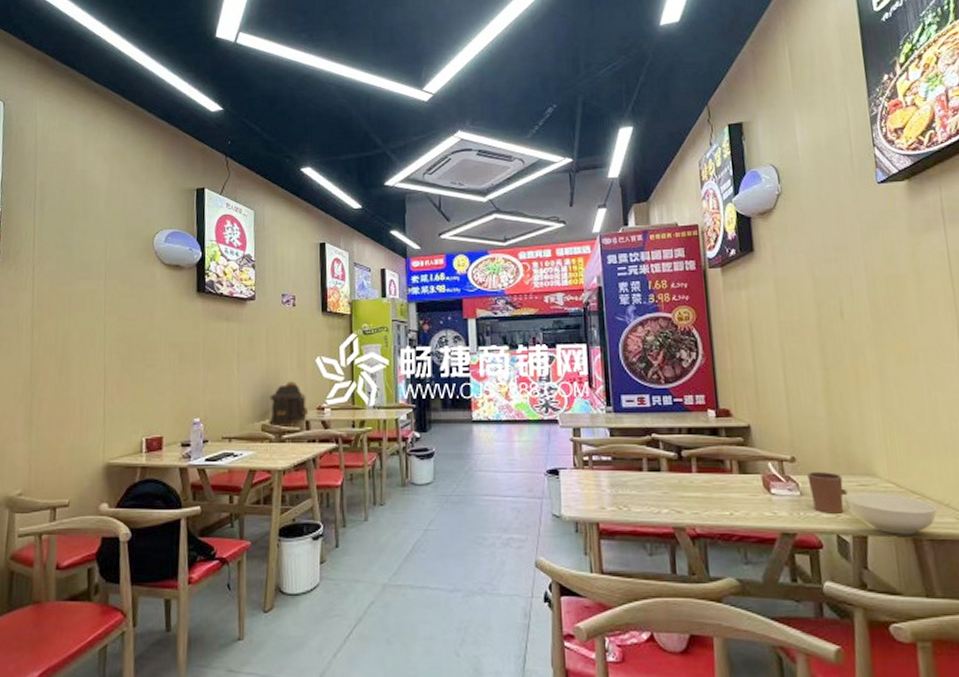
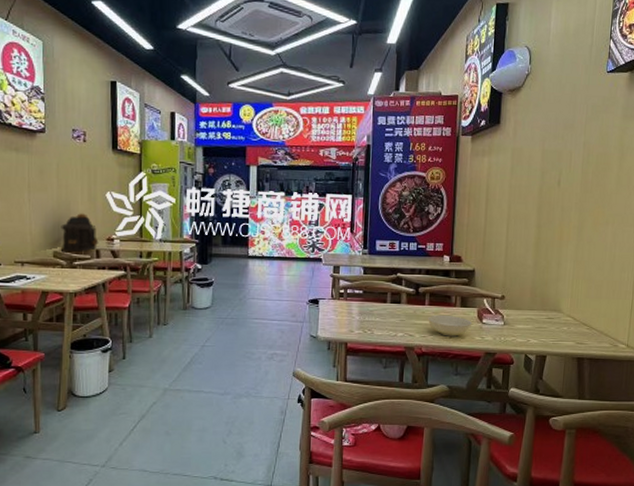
bowl: none [698,484,758,512] -> present [428,314,472,337]
cup: present [807,471,849,514] -> none [511,306,539,339]
bowl: present [843,493,937,534] -> none [534,324,598,355]

